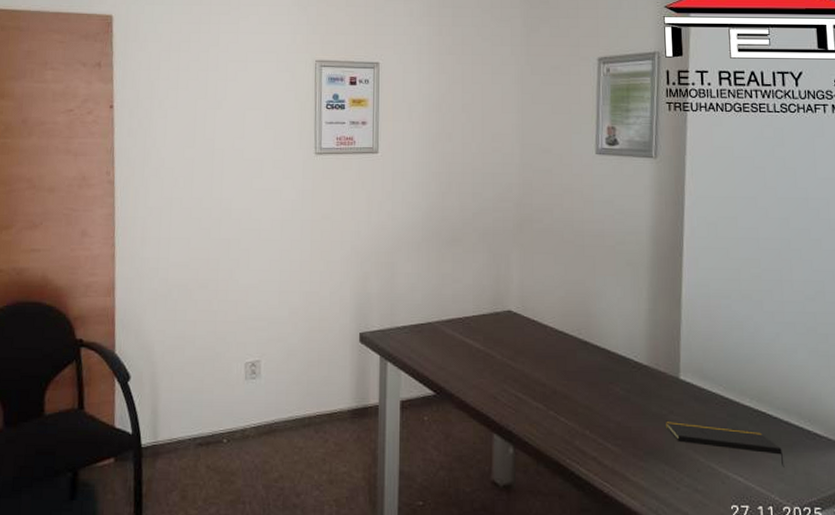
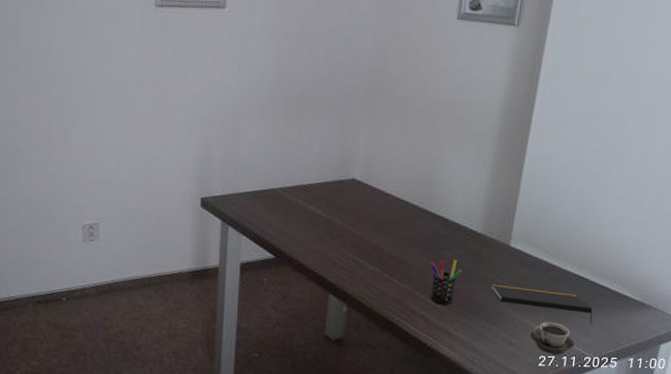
pen holder: none [596,395,632,445] -> present [430,260,462,305]
cup: none [716,465,769,503] -> present [530,322,574,354]

